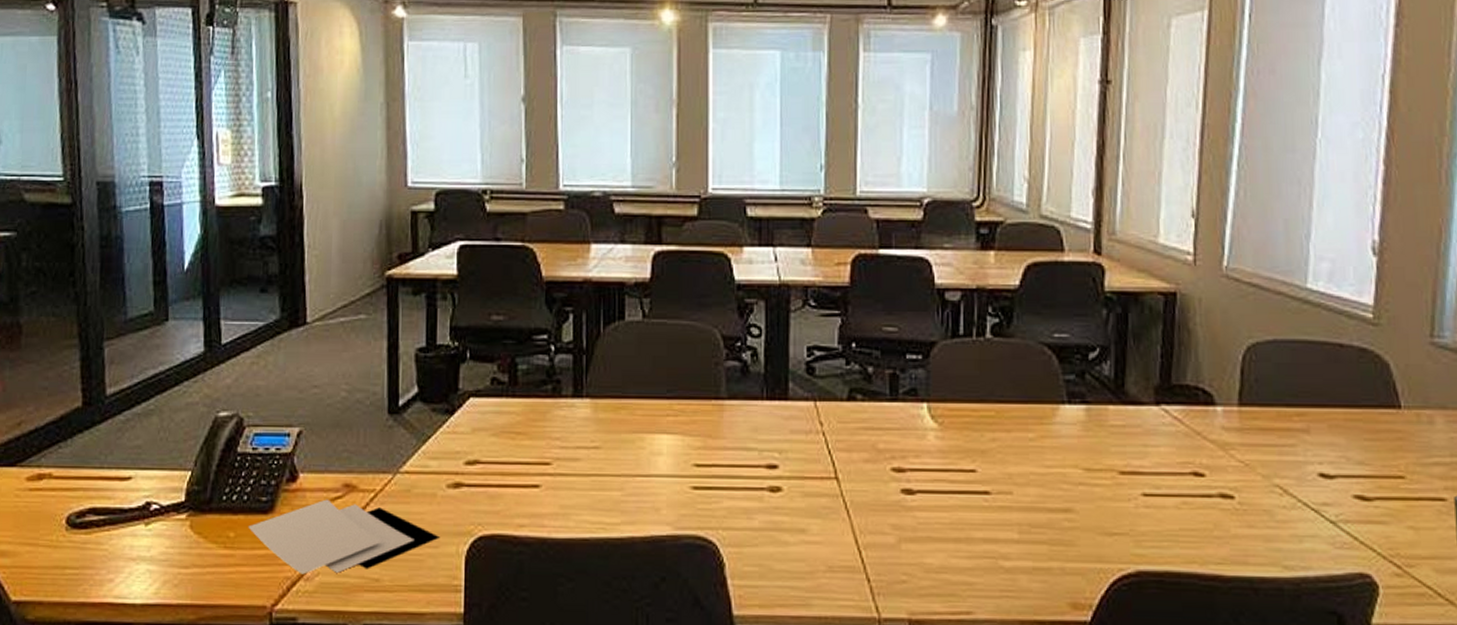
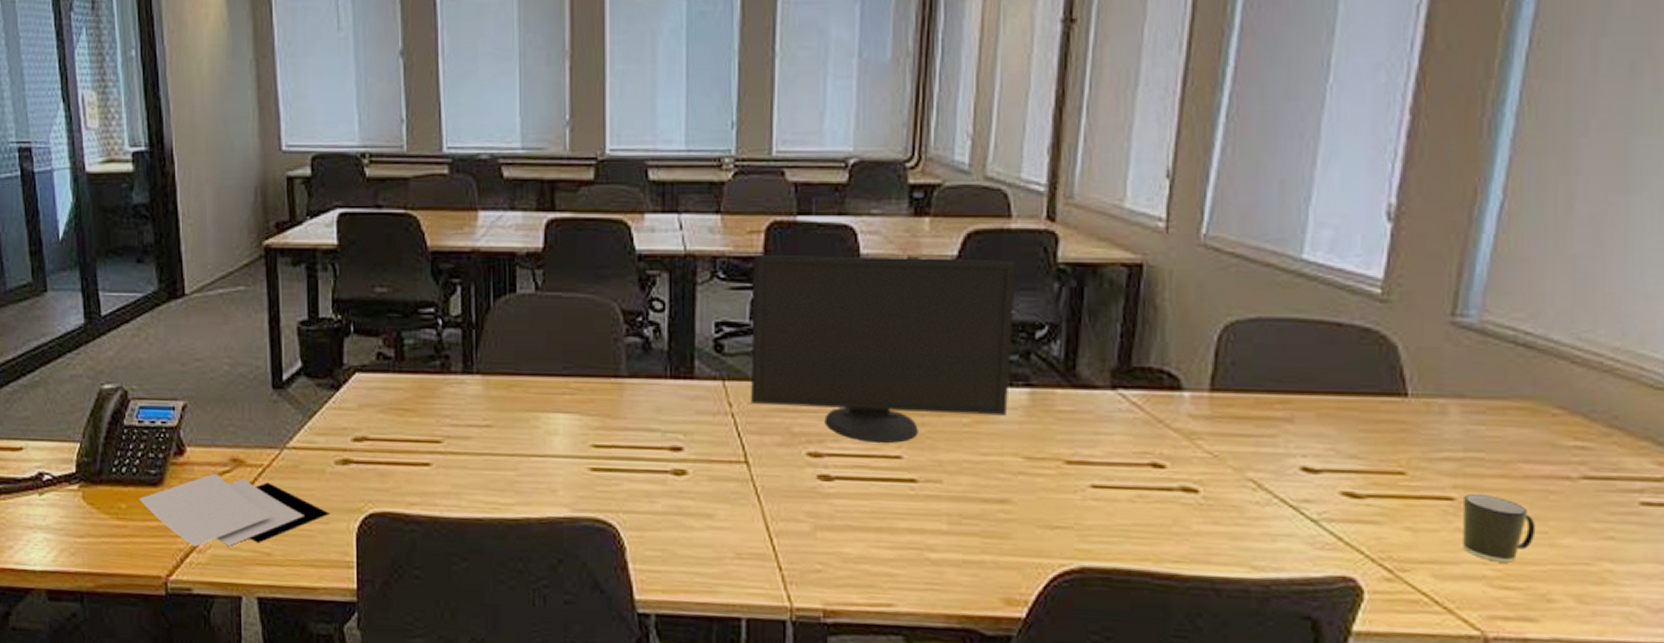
computer monitor: none [840,285,1070,457] -> present [751,256,1016,443]

